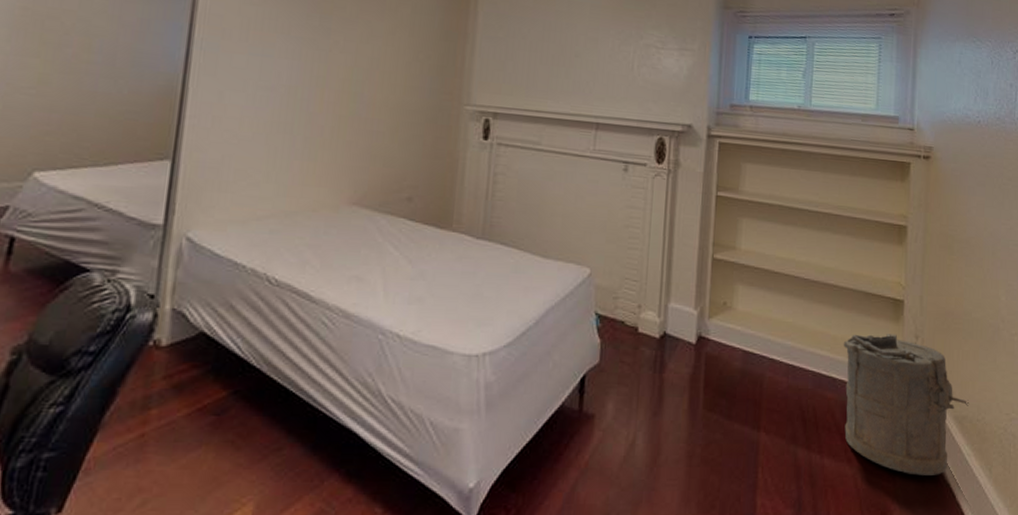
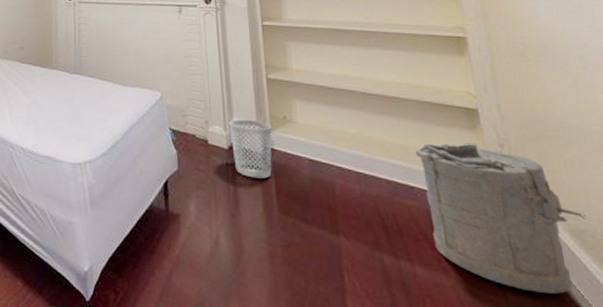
wastebasket: none [664,304,710,372] -> present [229,119,272,179]

